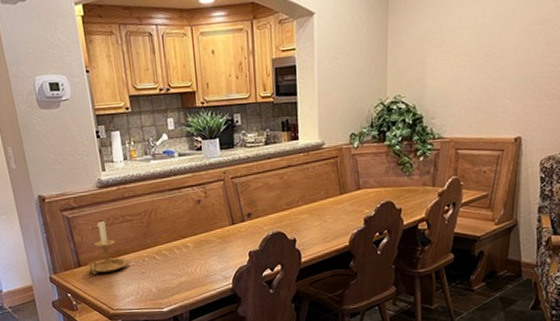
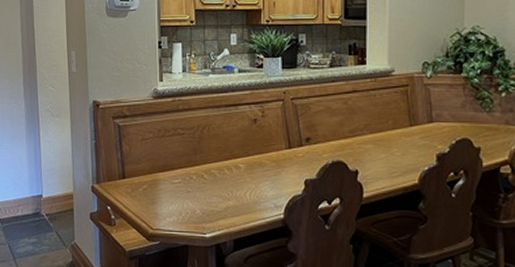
candle holder: present [86,220,129,274] -> none [131,131,175,188]

